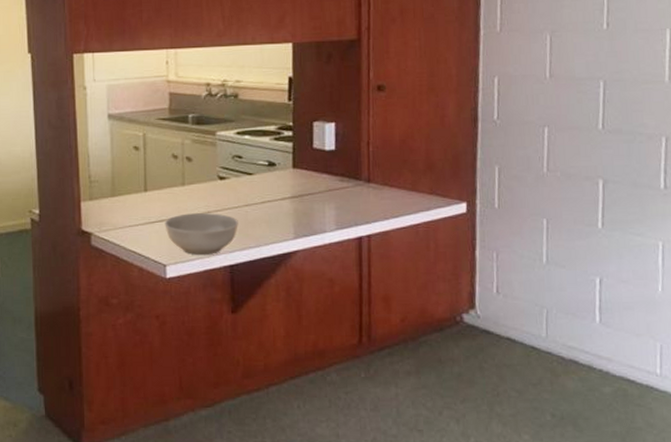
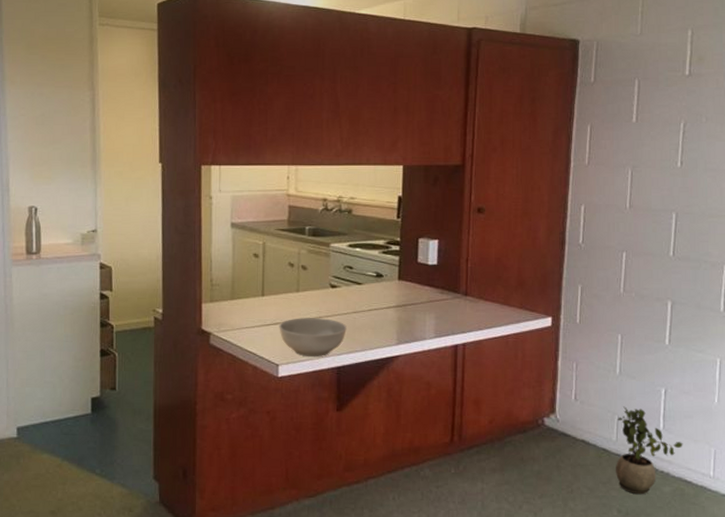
potted plant: none [546,298,624,397] -> present [616,406,683,495]

